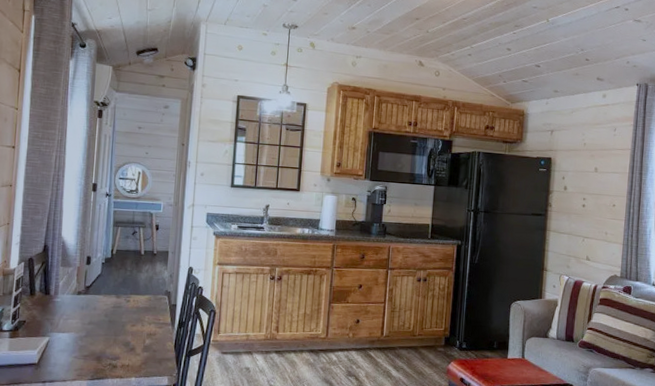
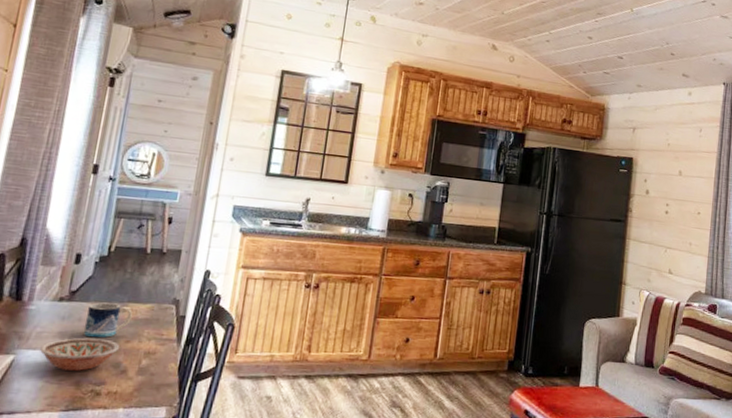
bowl: none [68,323,127,350] -> present [40,337,119,372]
mug: none [98,295,135,323] -> present [83,302,132,338]

